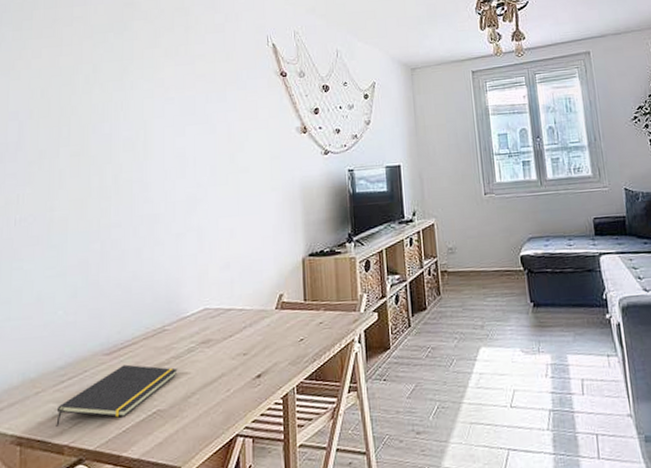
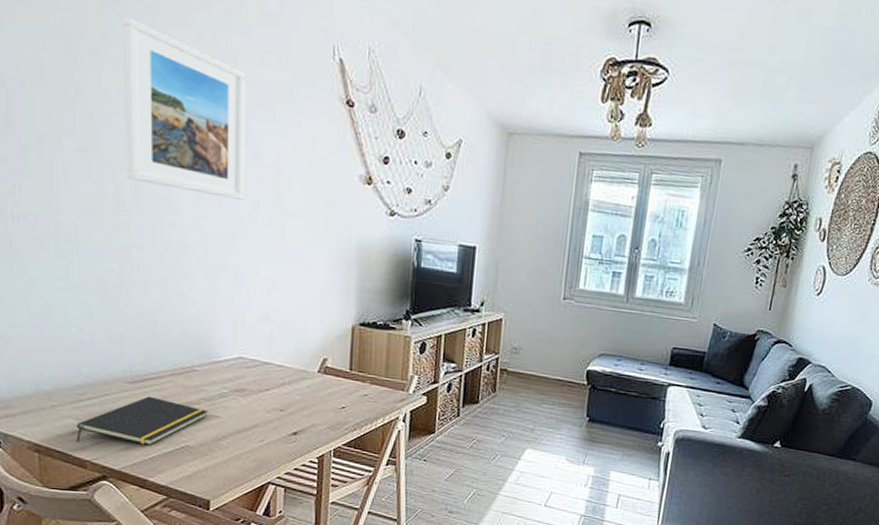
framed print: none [108,49,204,171] -> present [122,16,246,200]

